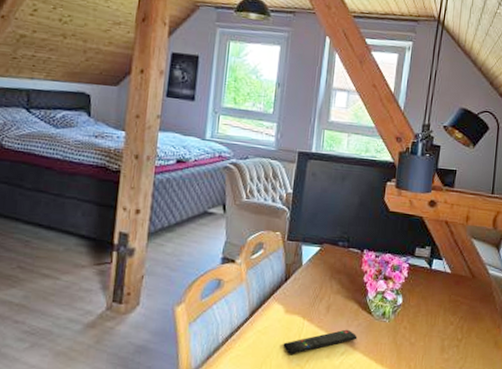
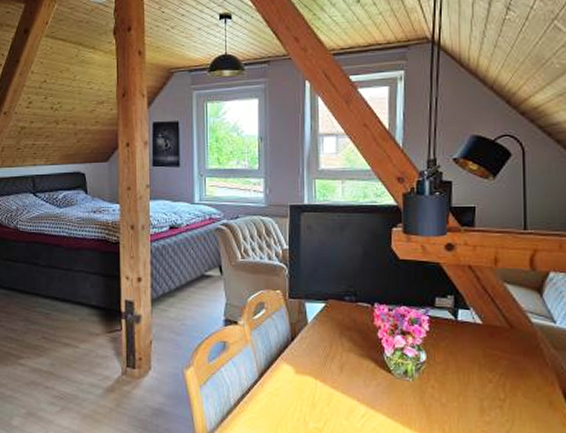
remote control: present [283,329,358,355] -> none [297,389,378,418]

